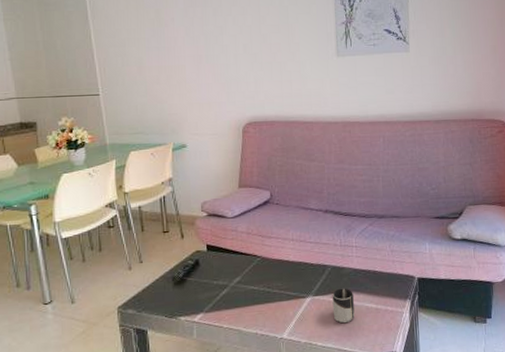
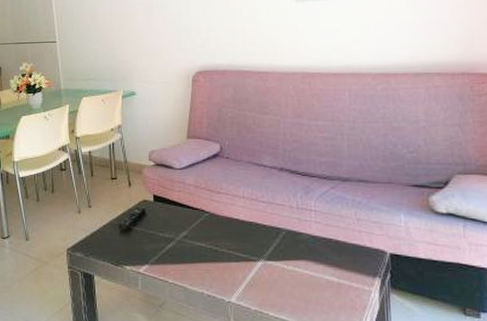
cup: present [332,288,355,324] -> none [286,255,312,295]

